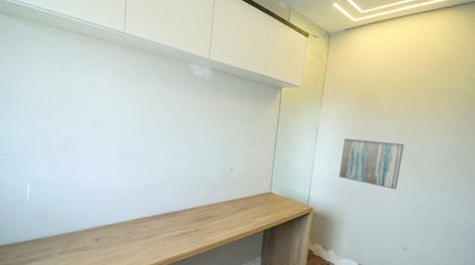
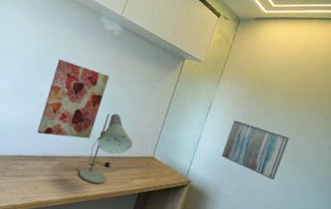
wall art: none [151,115,211,193] -> present [37,58,110,139]
desk lamp: none [202,157,248,230] -> present [79,113,133,184]

